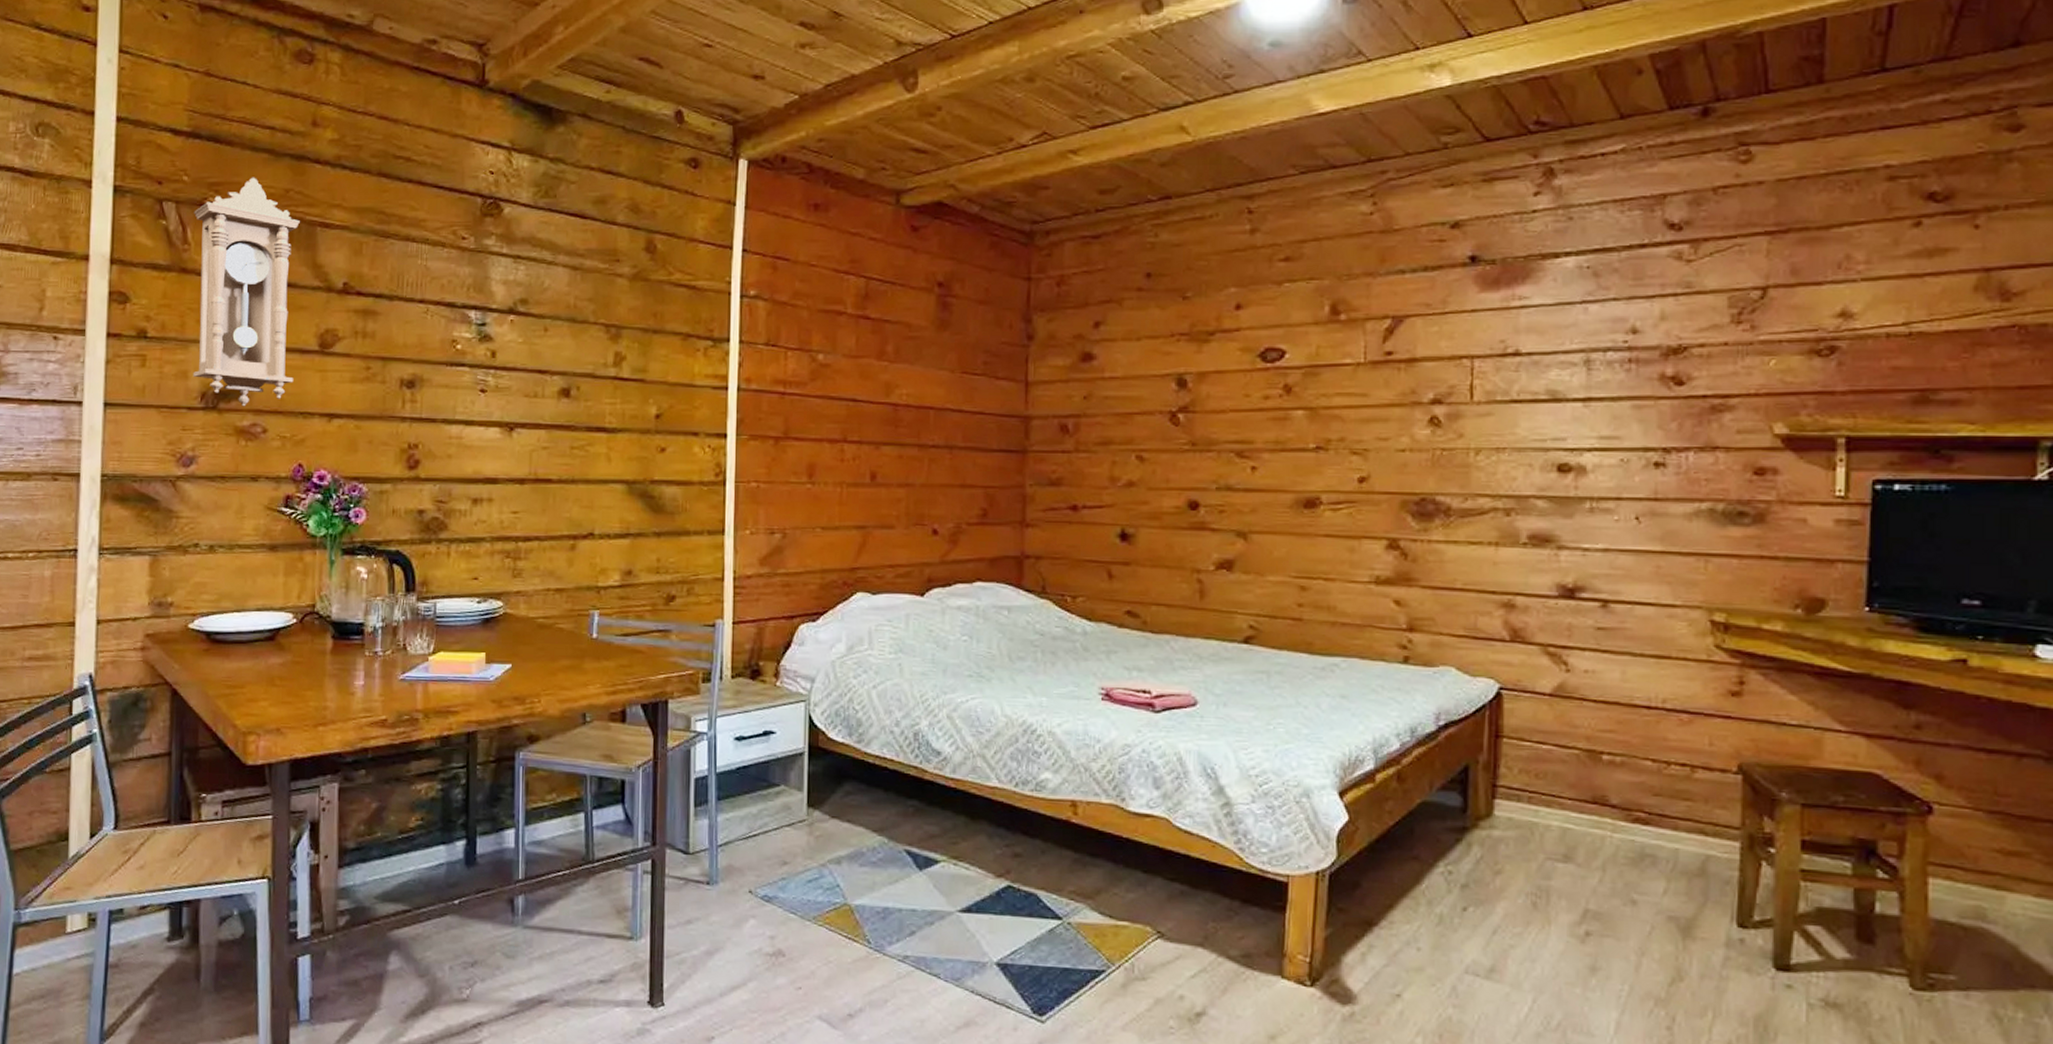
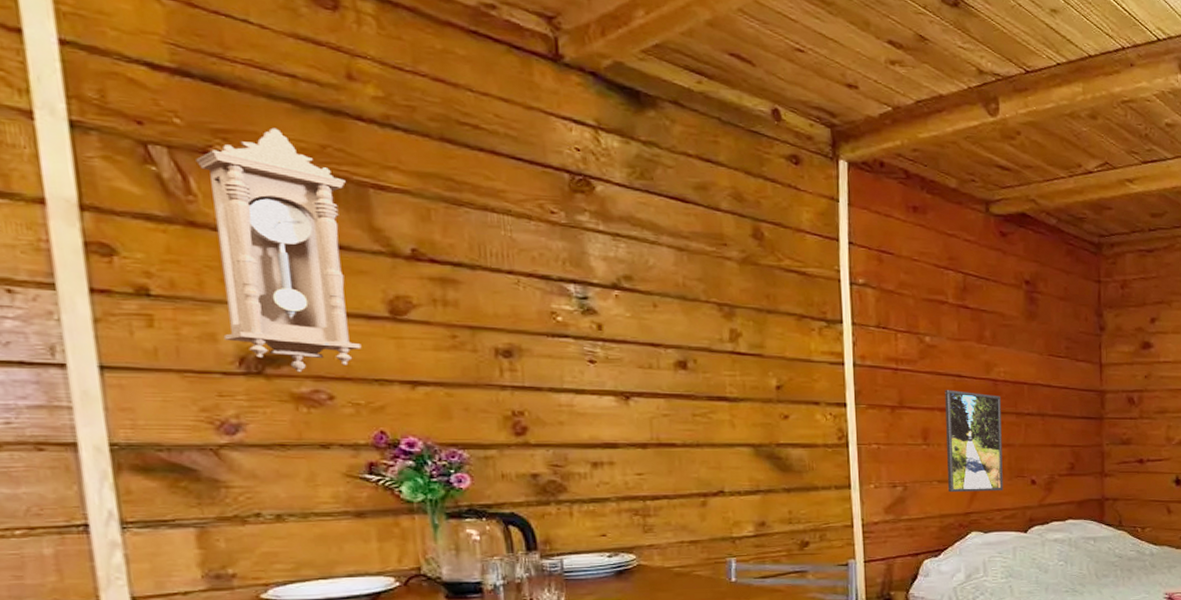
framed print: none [832,417,901,543] -> present [945,390,1003,493]

